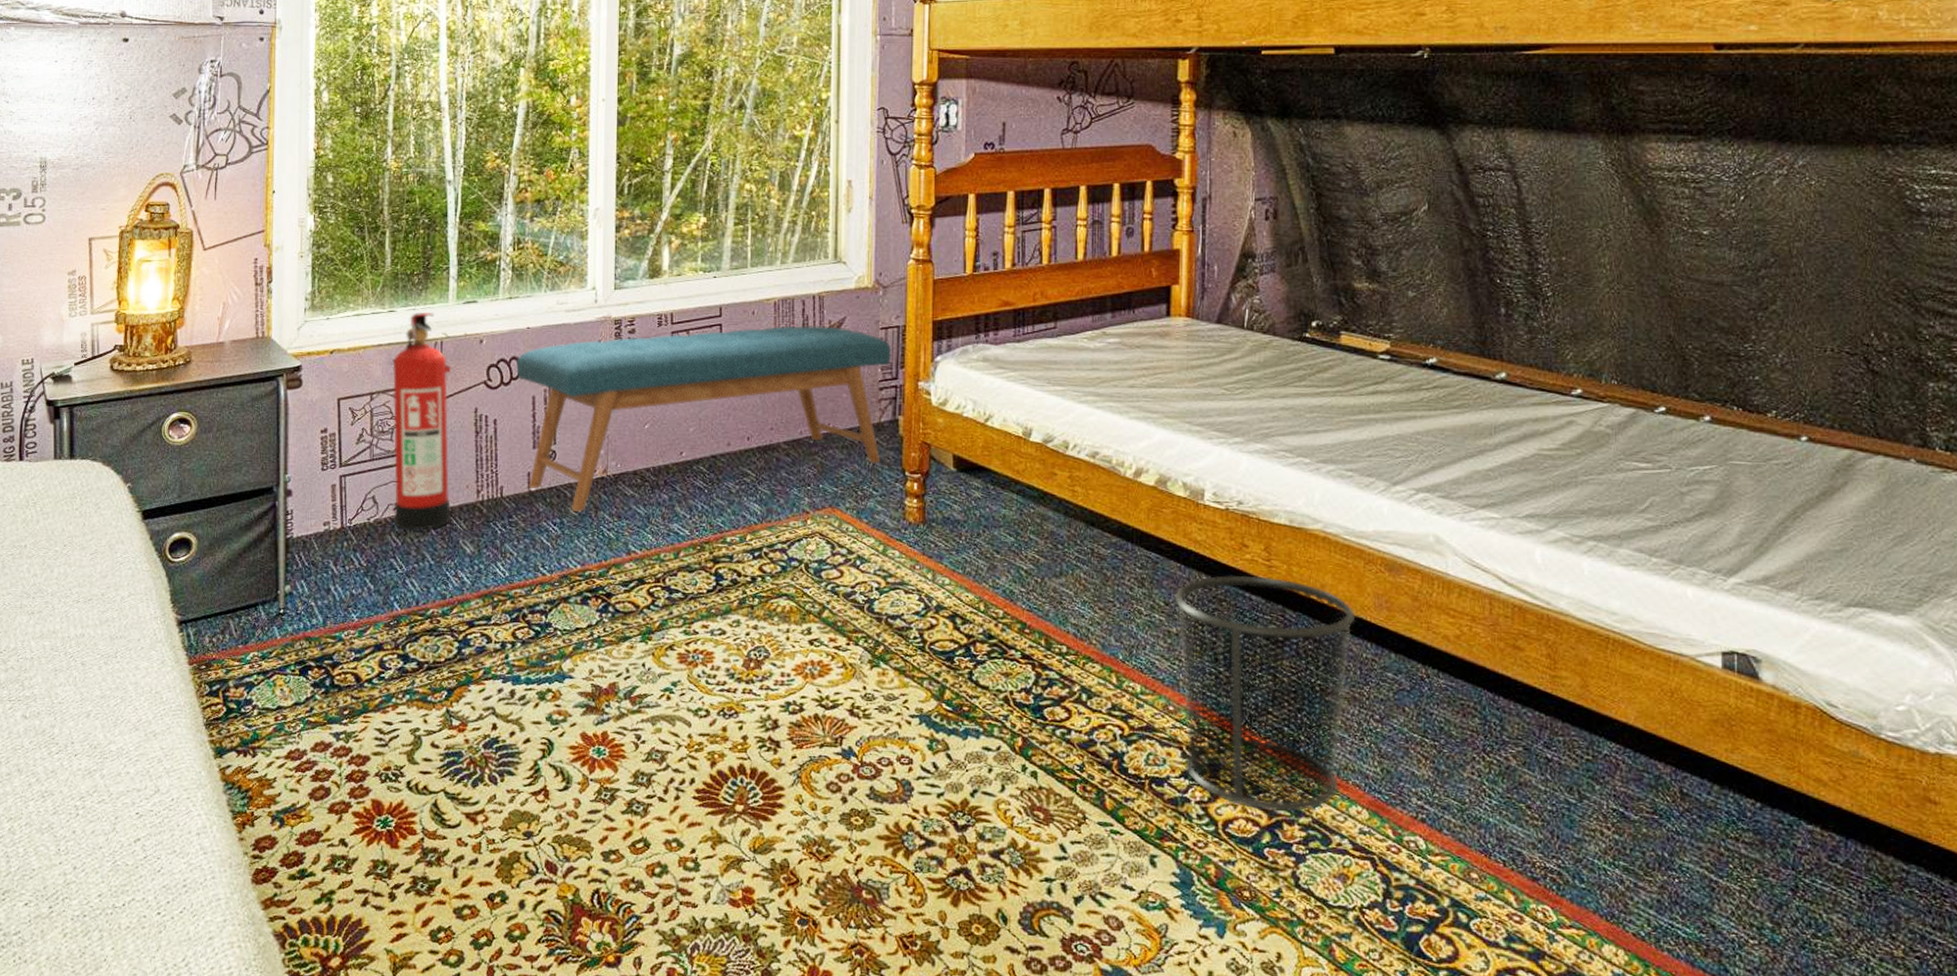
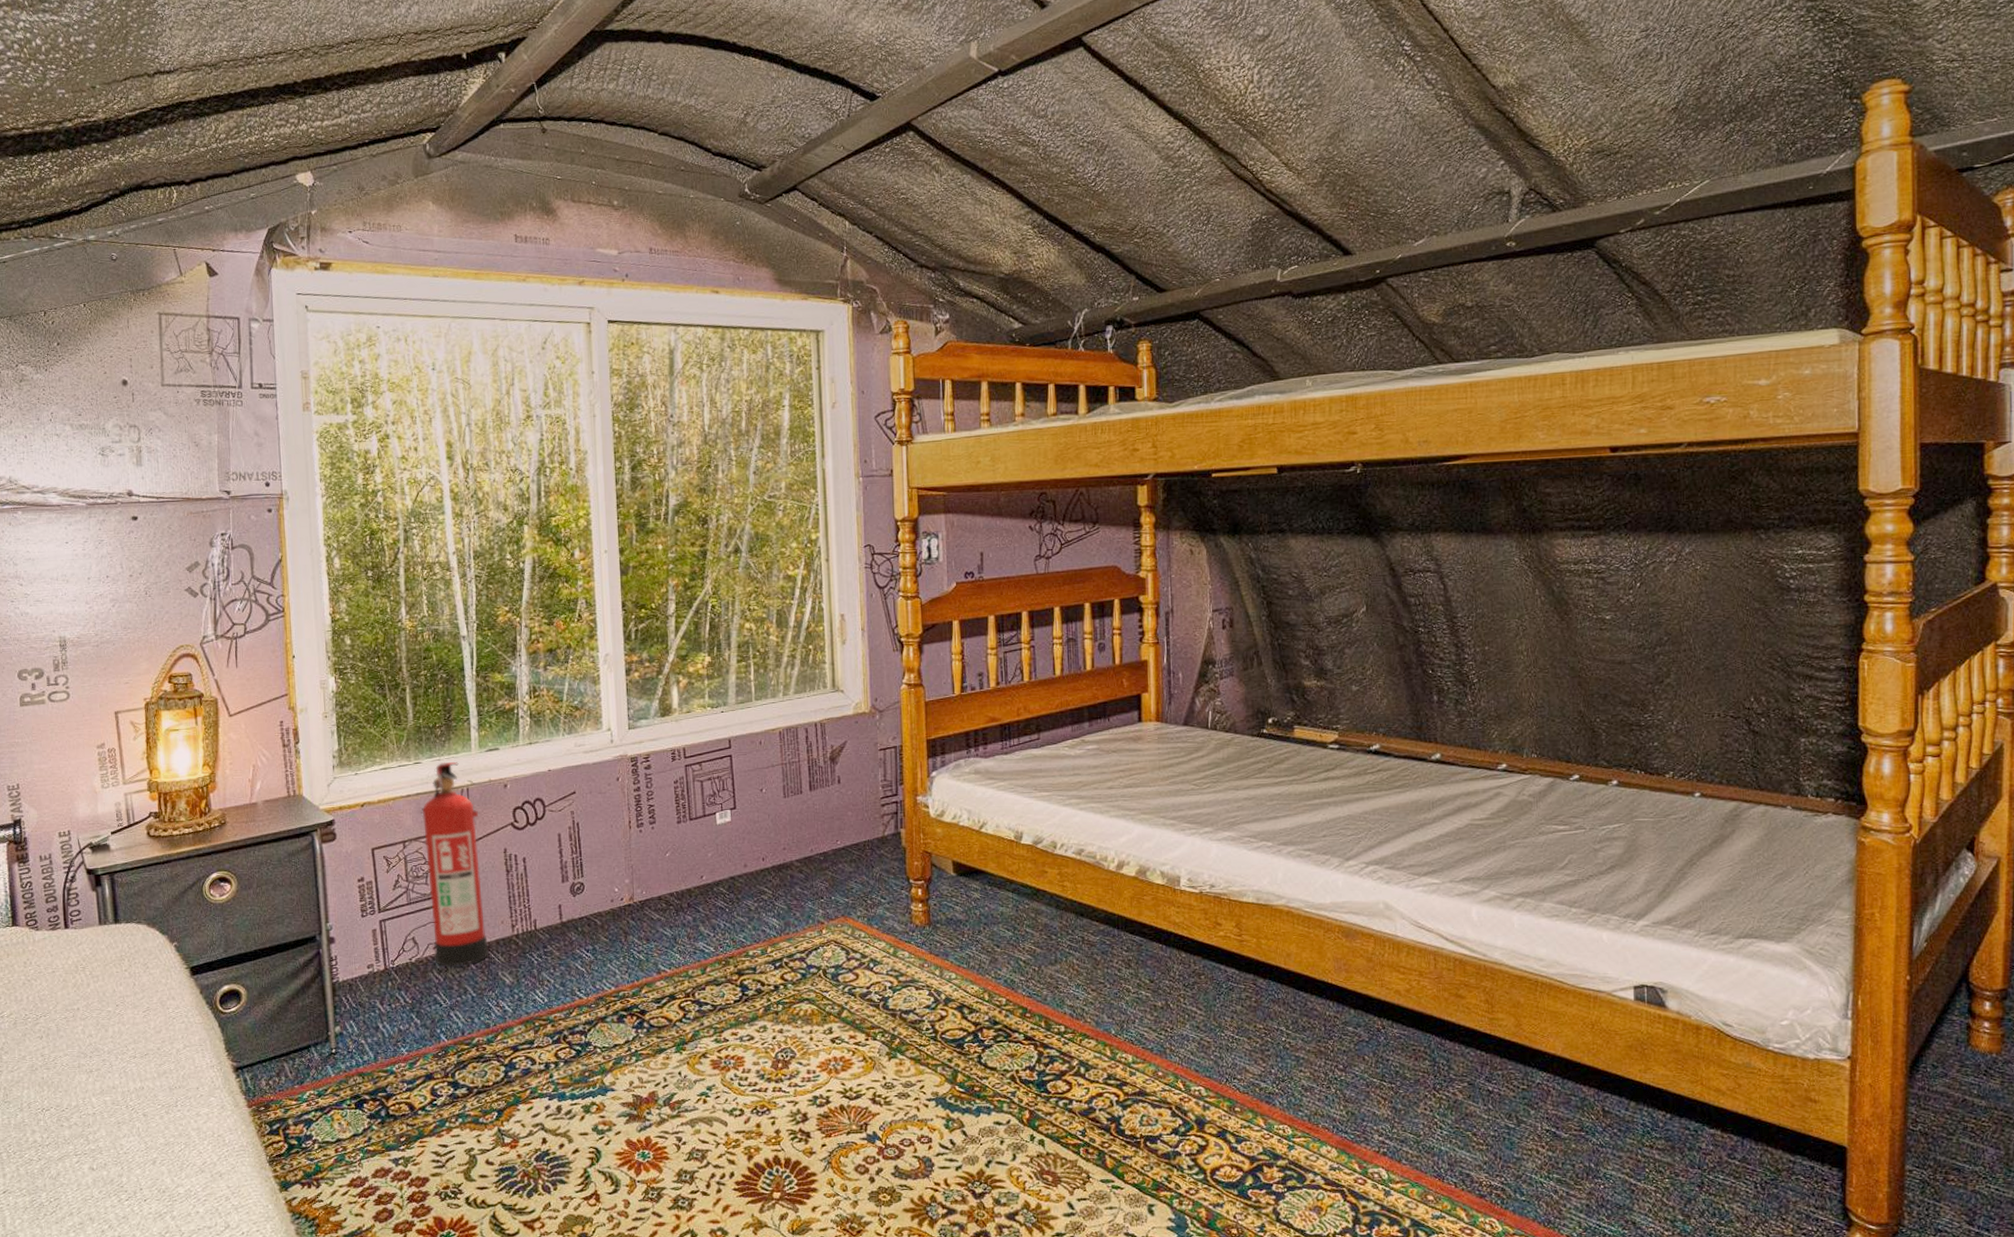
bench: present [516,325,892,513] -> none [541,751,891,939]
waste bin: present [1174,574,1356,812] -> none [1158,951,1319,1157]

